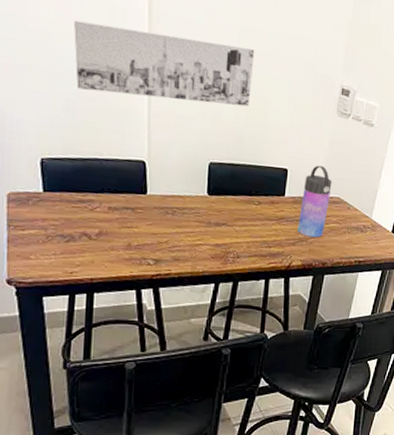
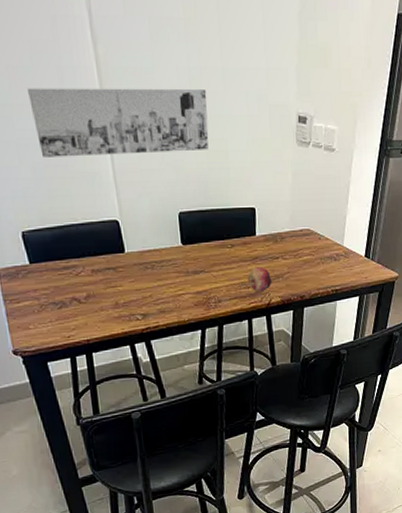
fruit: none [270,227,295,254] -> present [247,266,271,293]
water bottle: present [298,165,332,238] -> none [272,199,301,273]

